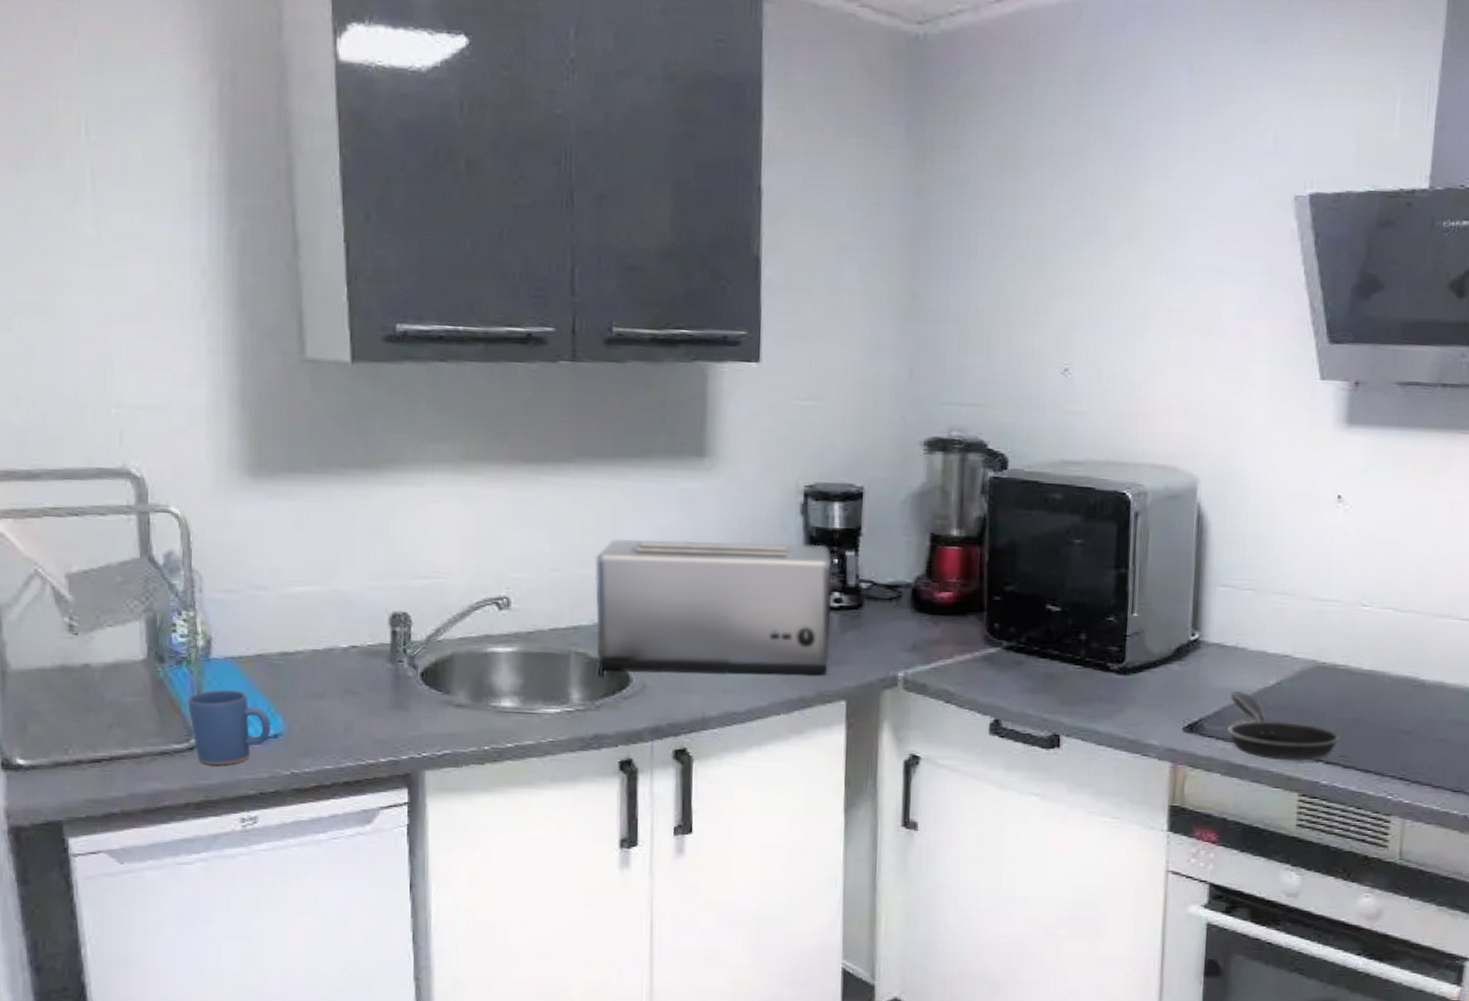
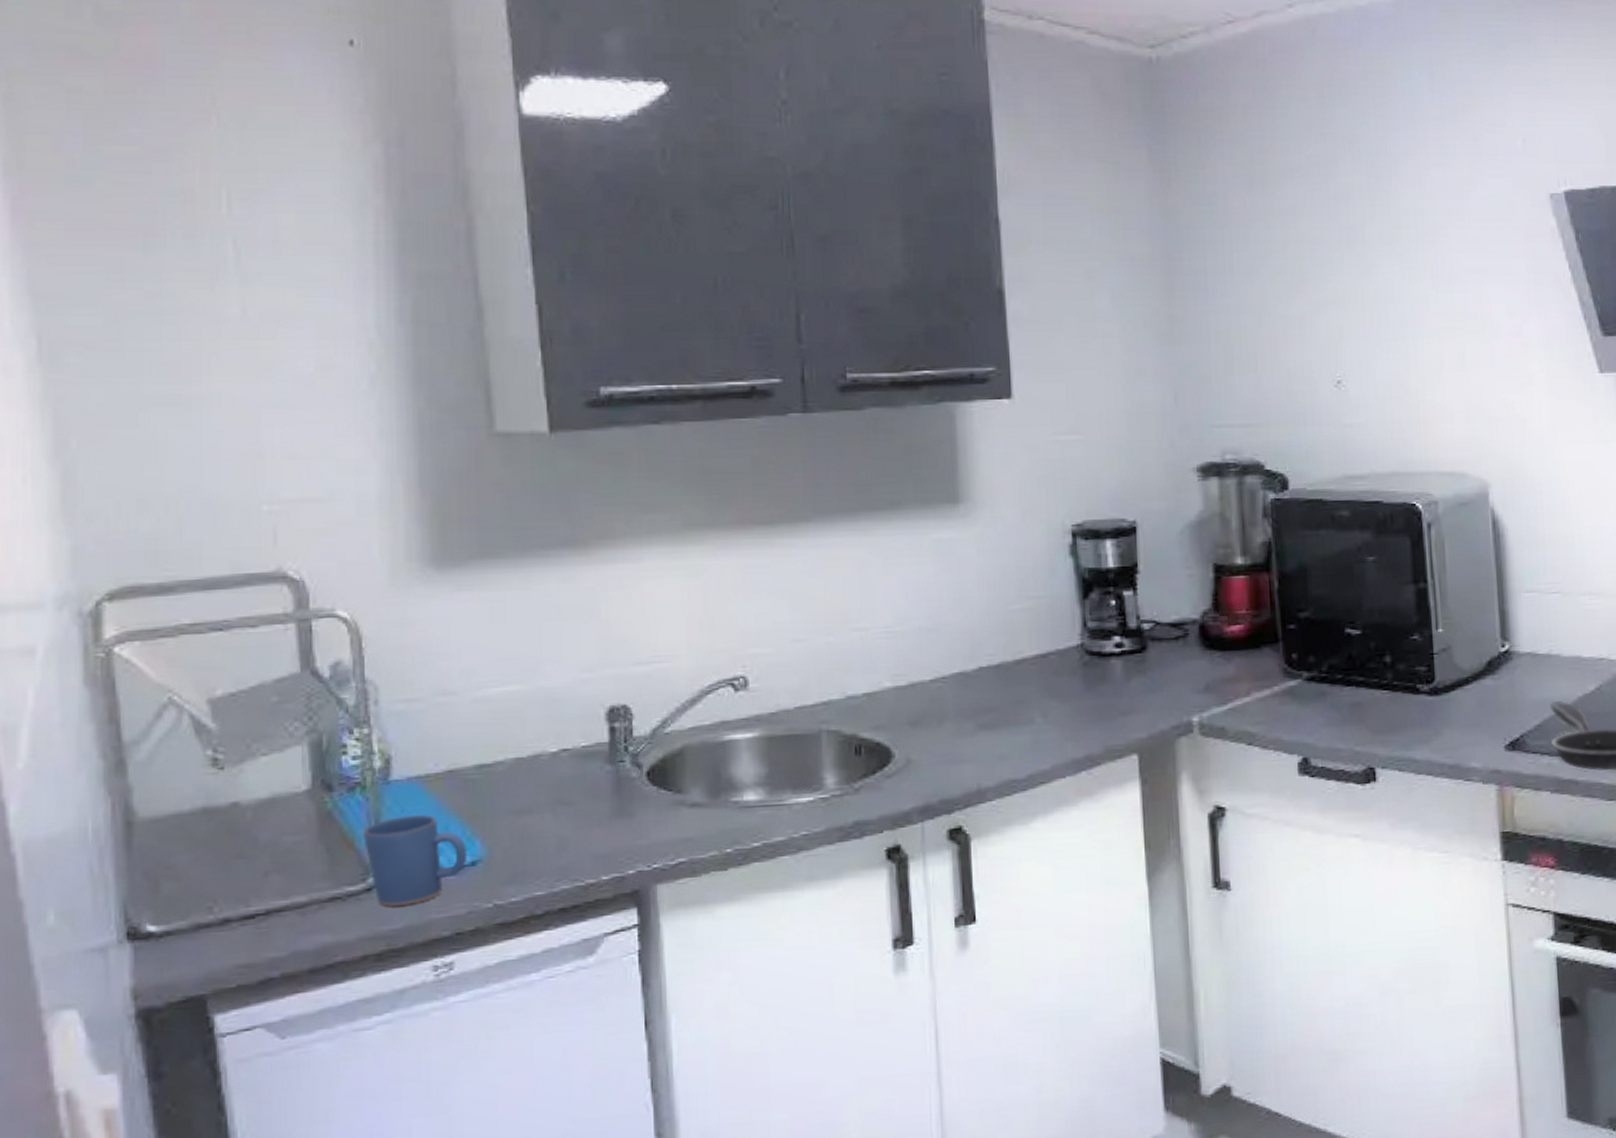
toaster: present [594,538,843,674] -> none [843,586,1123,747]

